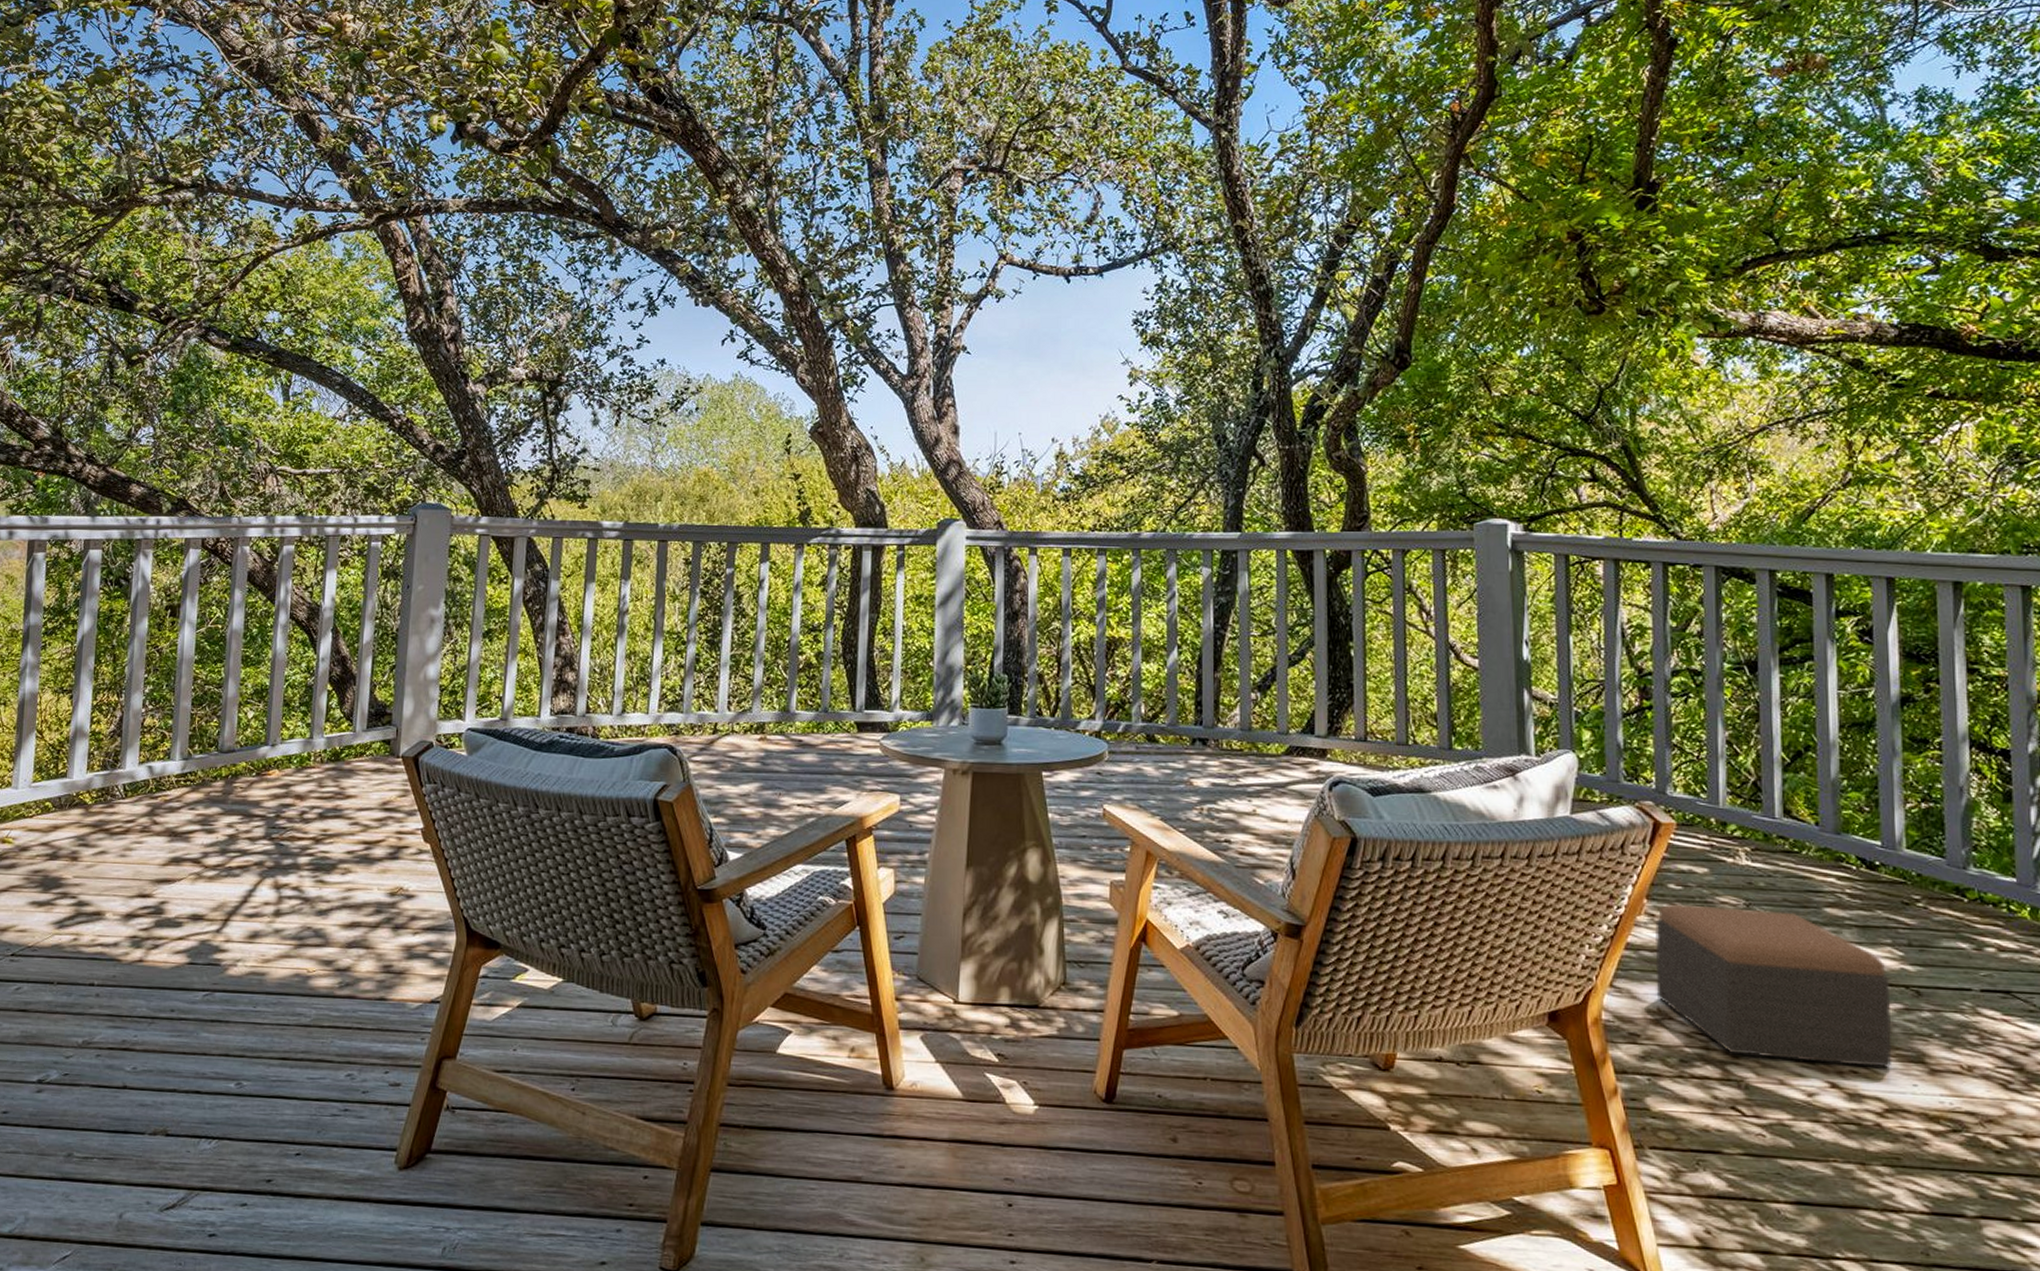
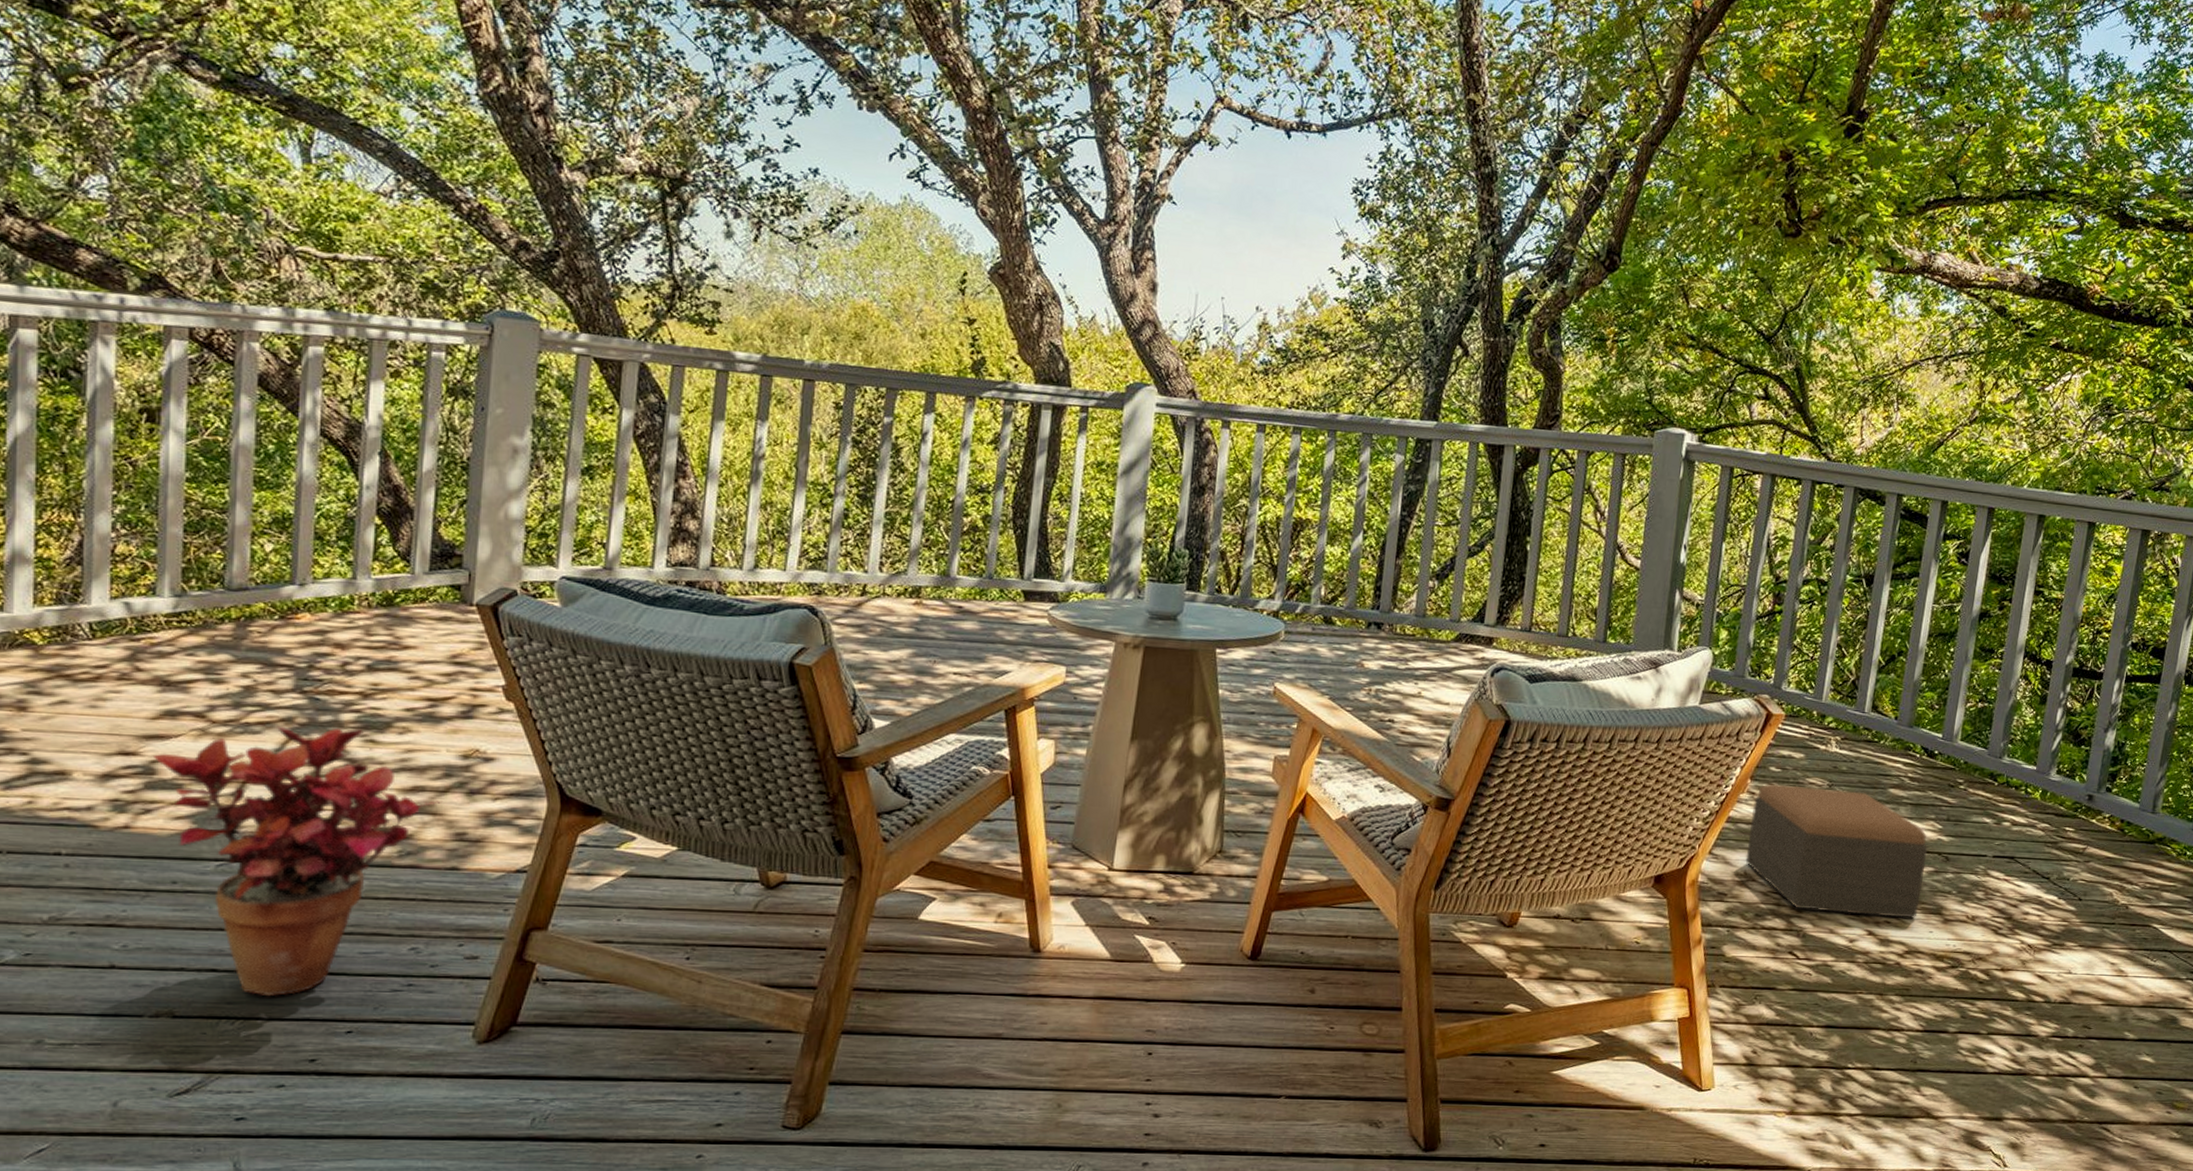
potted plant: none [161,869,374,1118] -> present [152,726,443,996]

